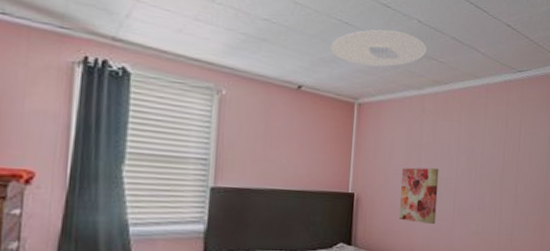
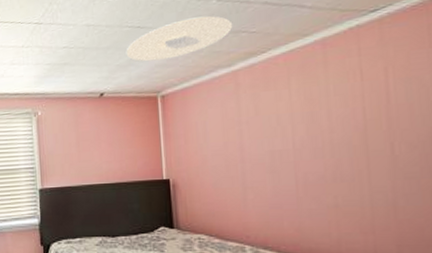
wall art: present [399,167,439,224] -> none [220,141,273,201]

